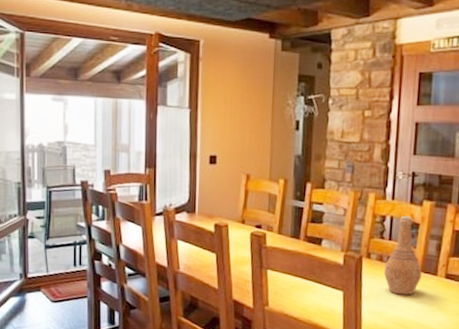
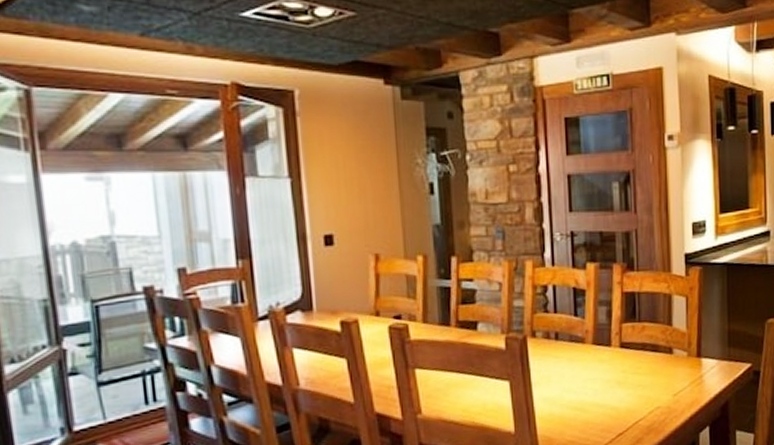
vase: present [384,216,422,295] -> none [553,283,595,375]

